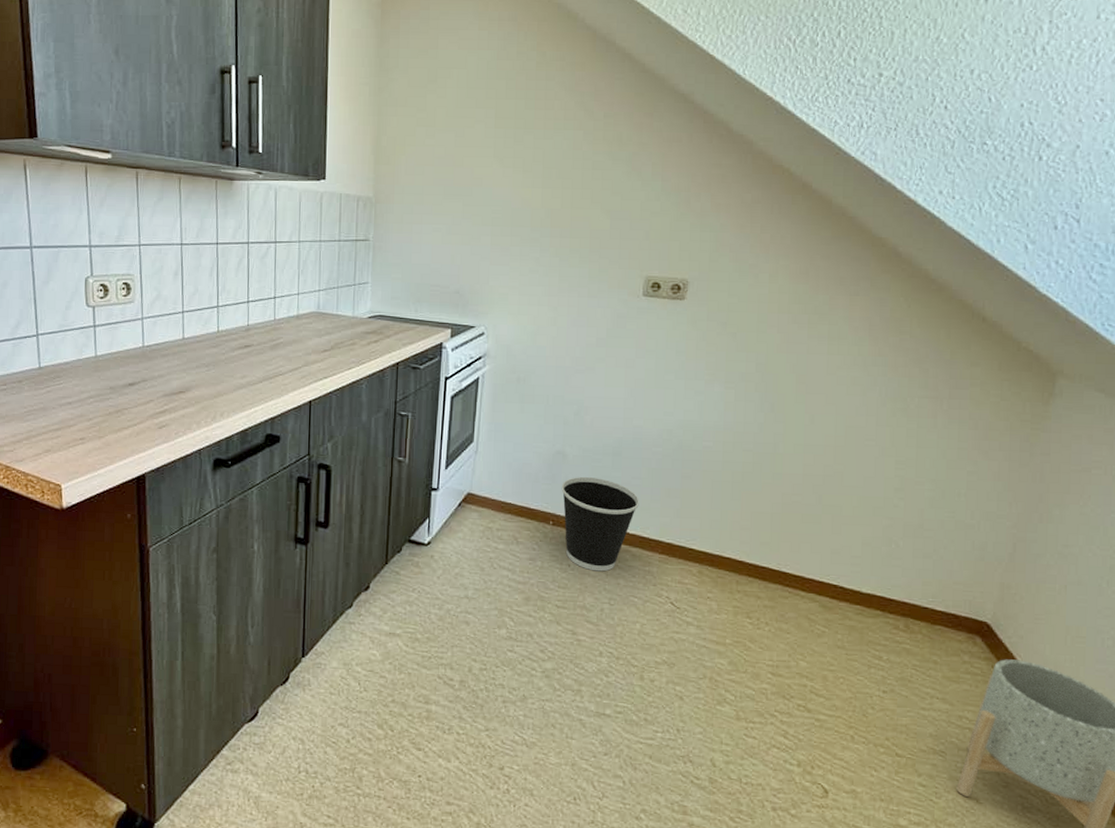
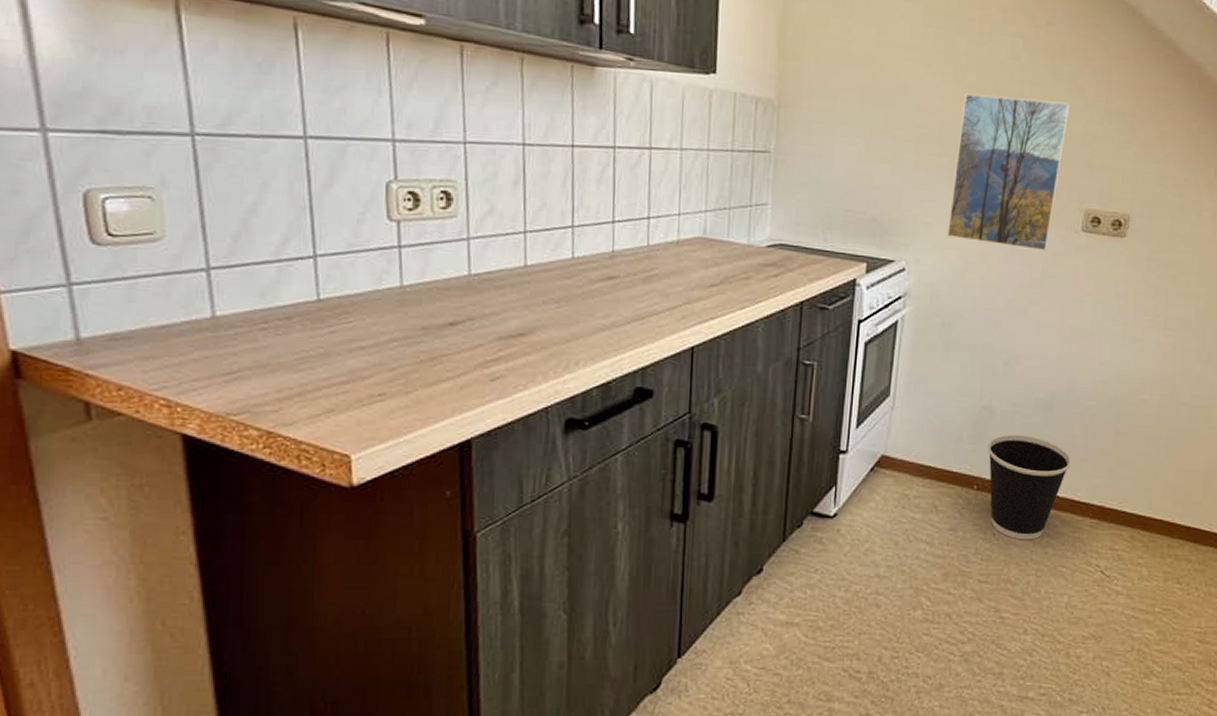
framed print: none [520,181,629,315] -> present [947,93,1071,251]

